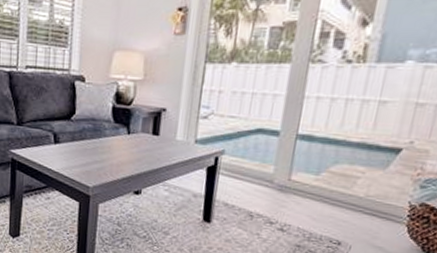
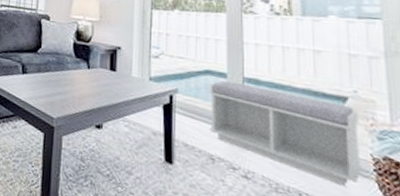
bench: none [253,139,409,231] -> present [209,80,362,186]

